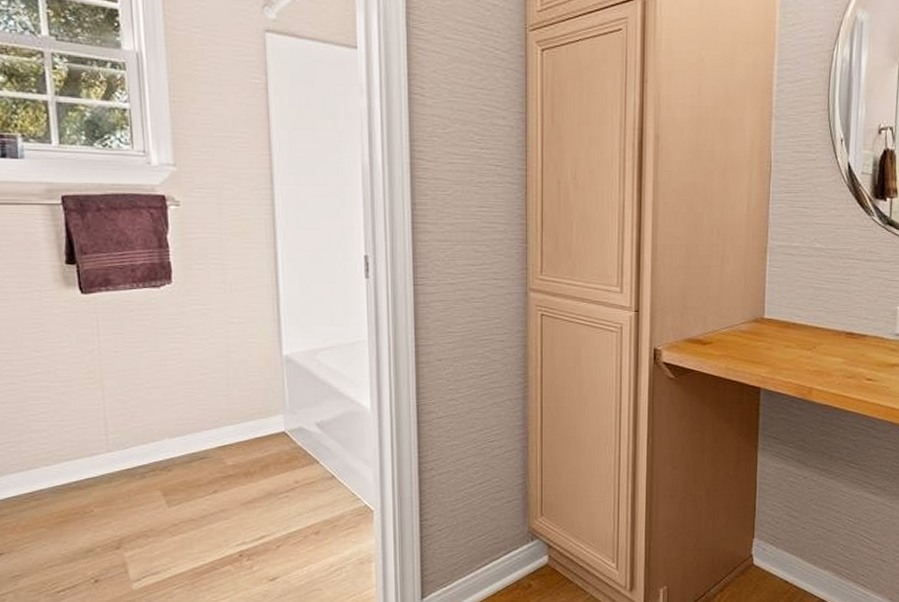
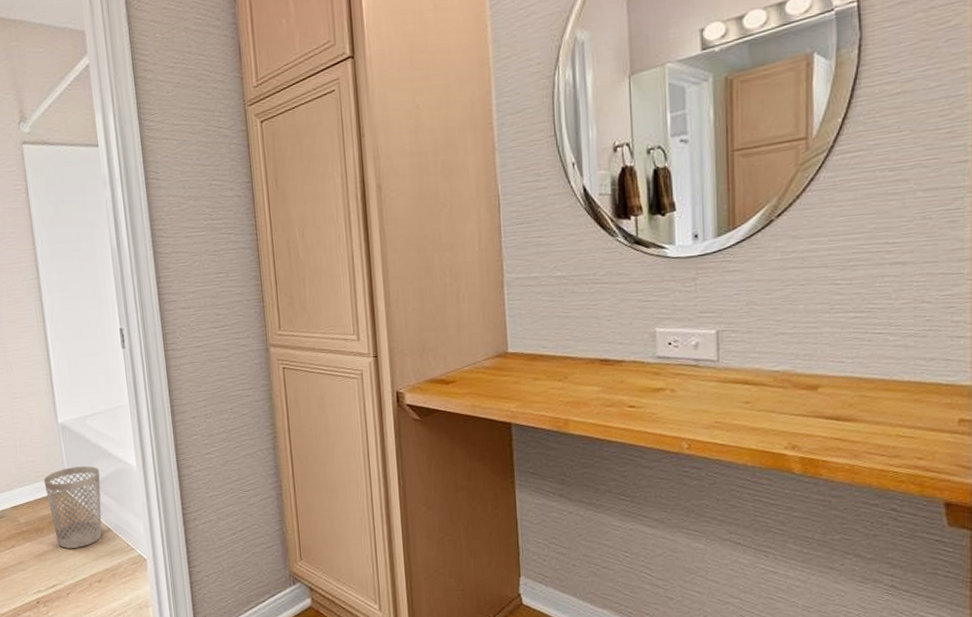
wastebasket: none [259,406,328,496] -> present [43,466,102,549]

